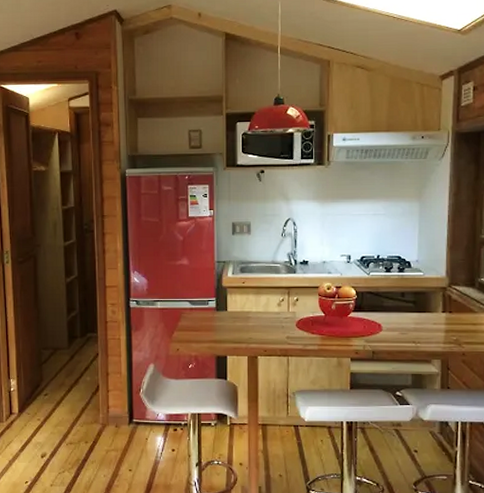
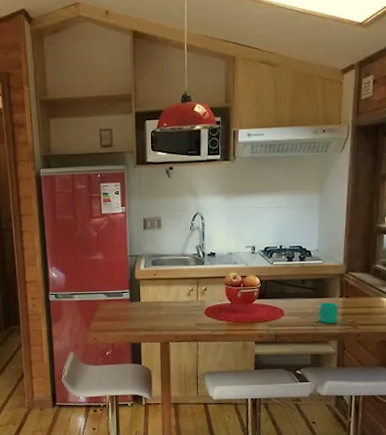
cup: none [414,317,441,340] -> present [313,302,338,323]

